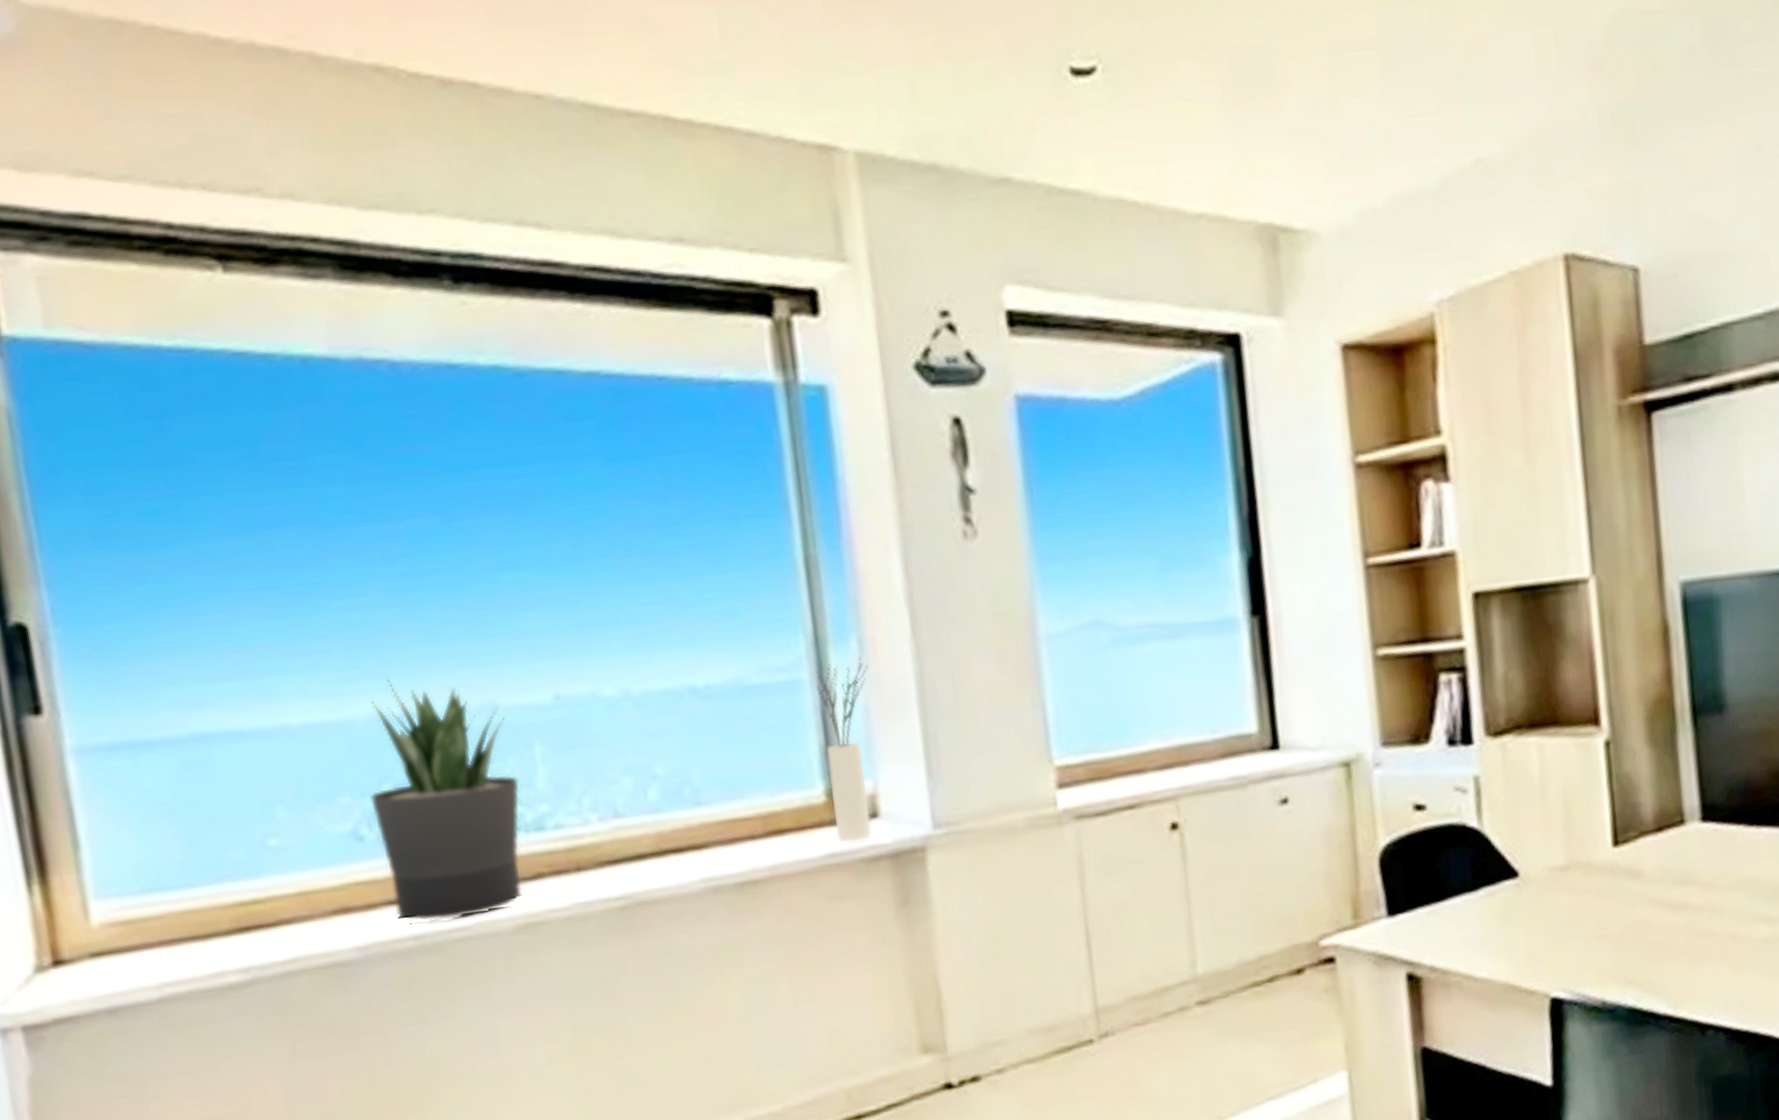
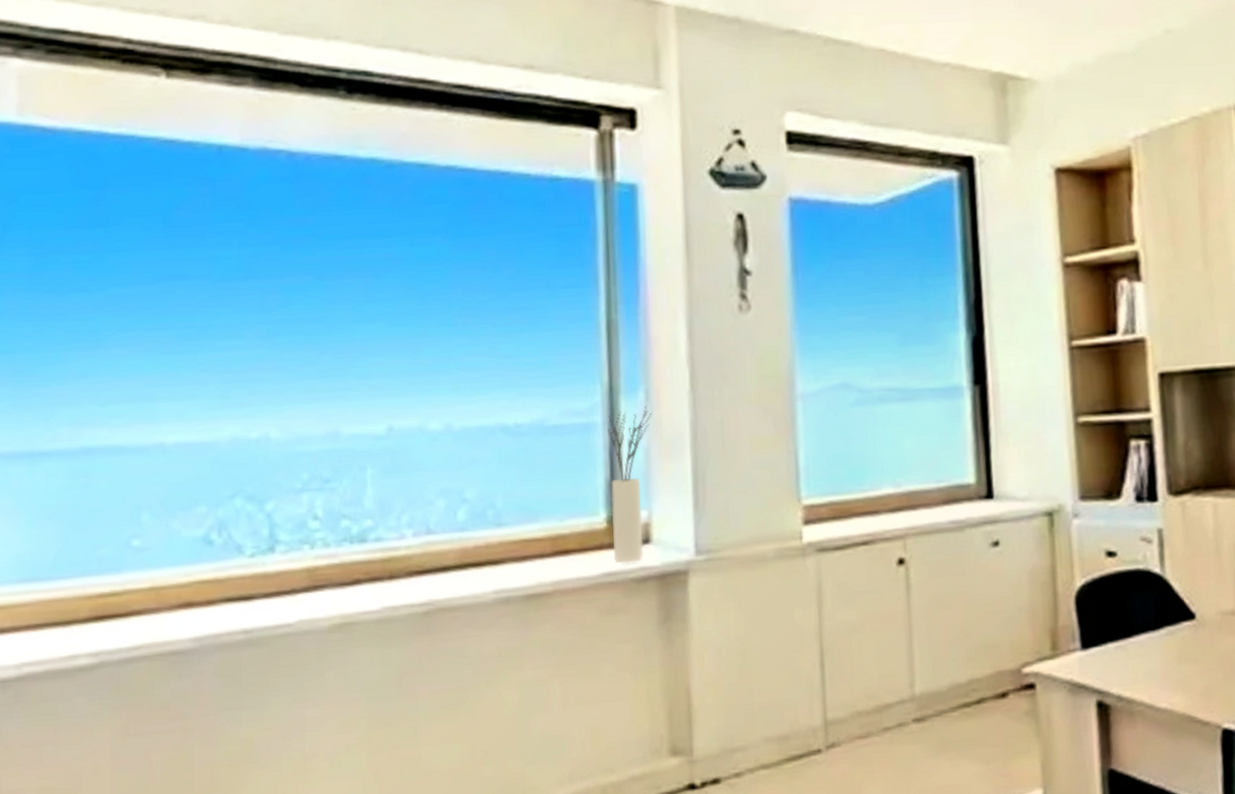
planter: present [370,676,522,922] -> none [223,405,350,618]

